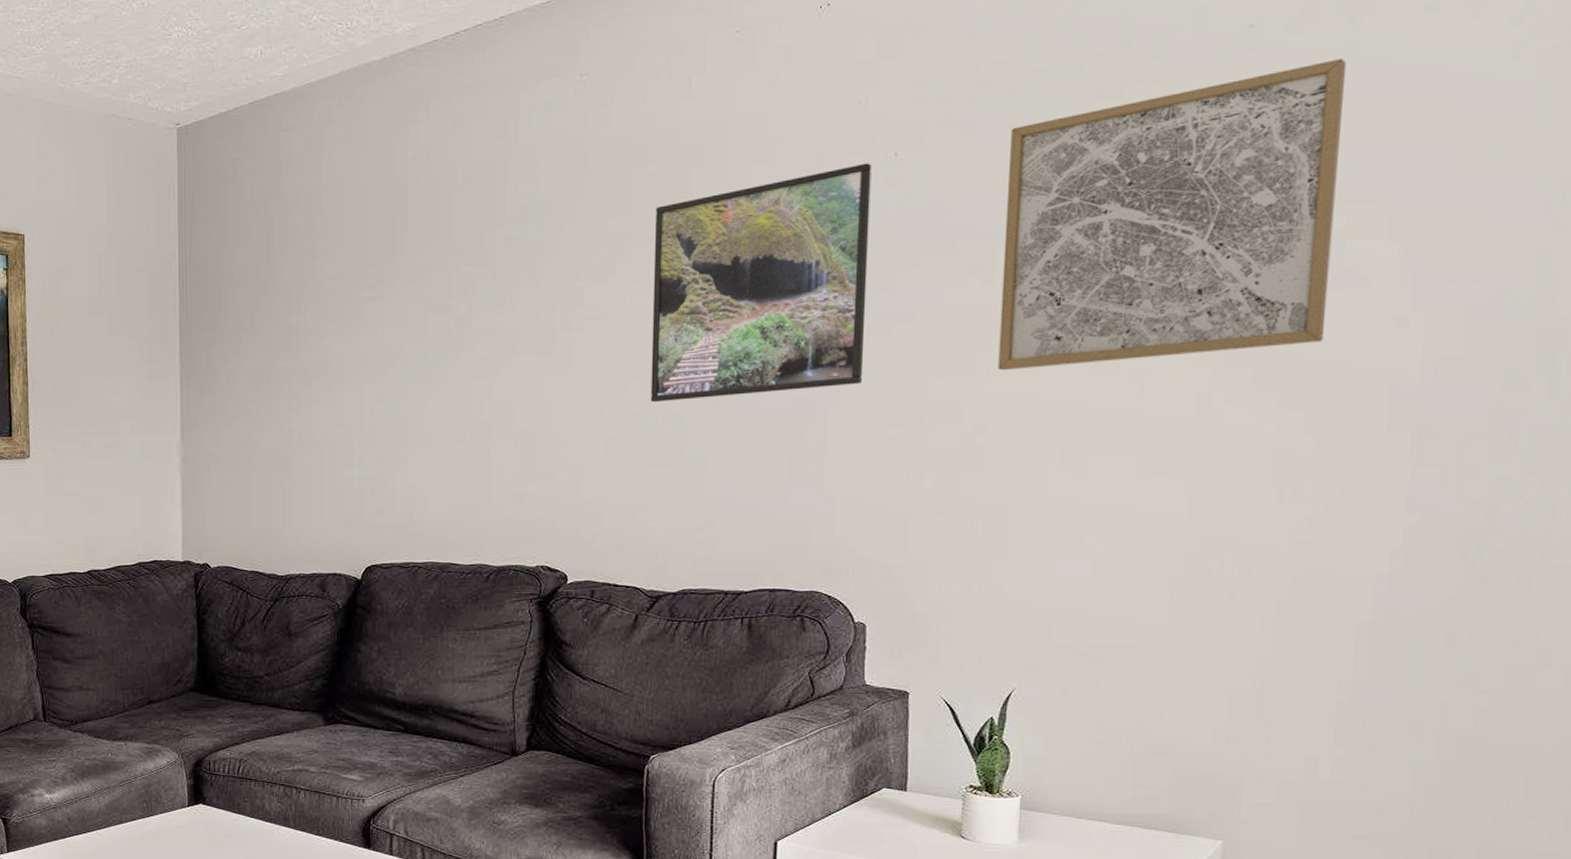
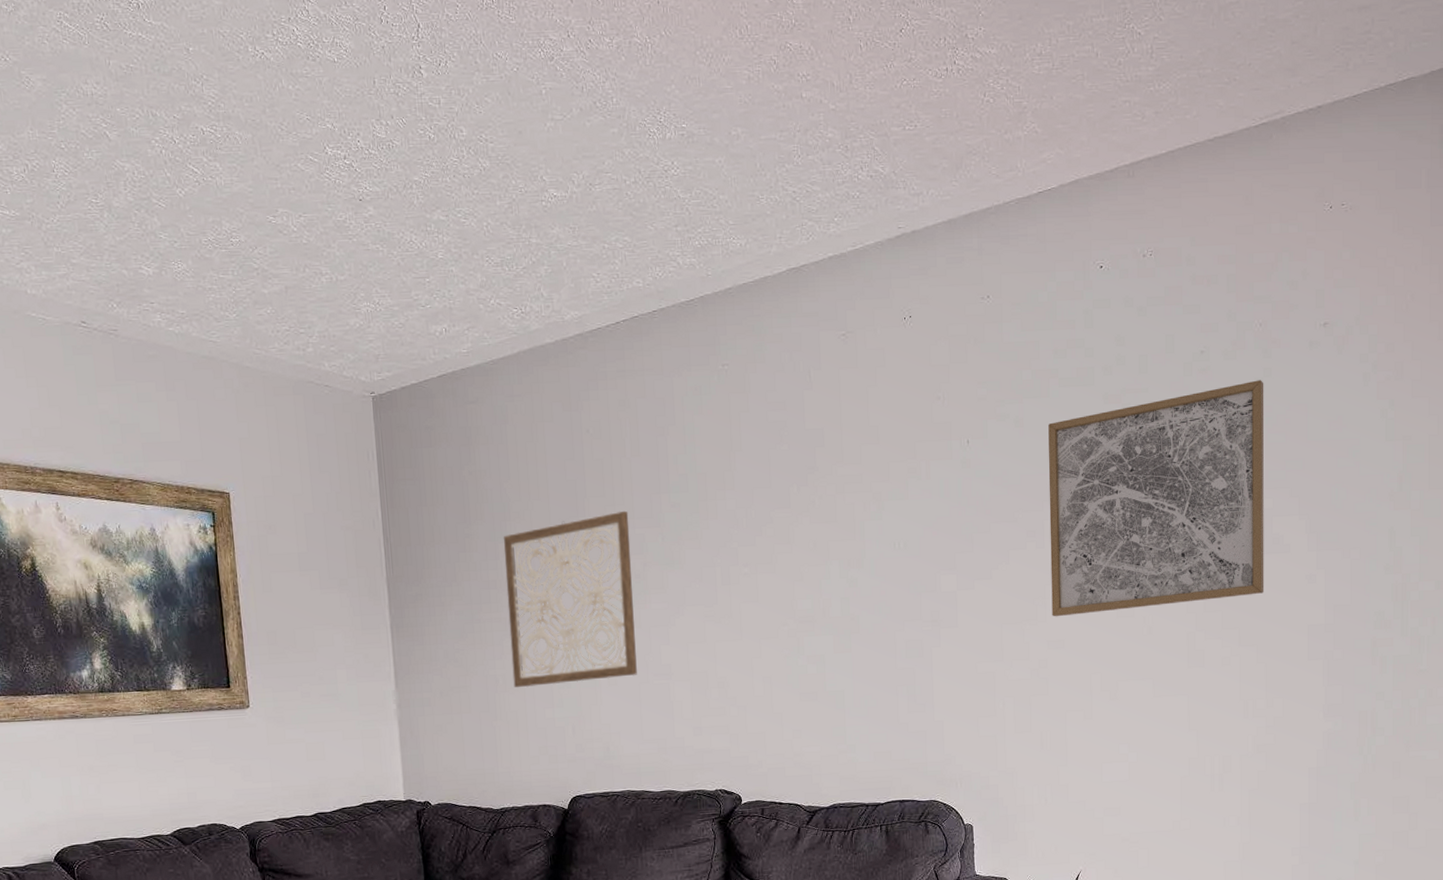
wall art: none [309,246,455,444] -> present [503,510,637,688]
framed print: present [650,163,872,403] -> none [790,448,957,647]

